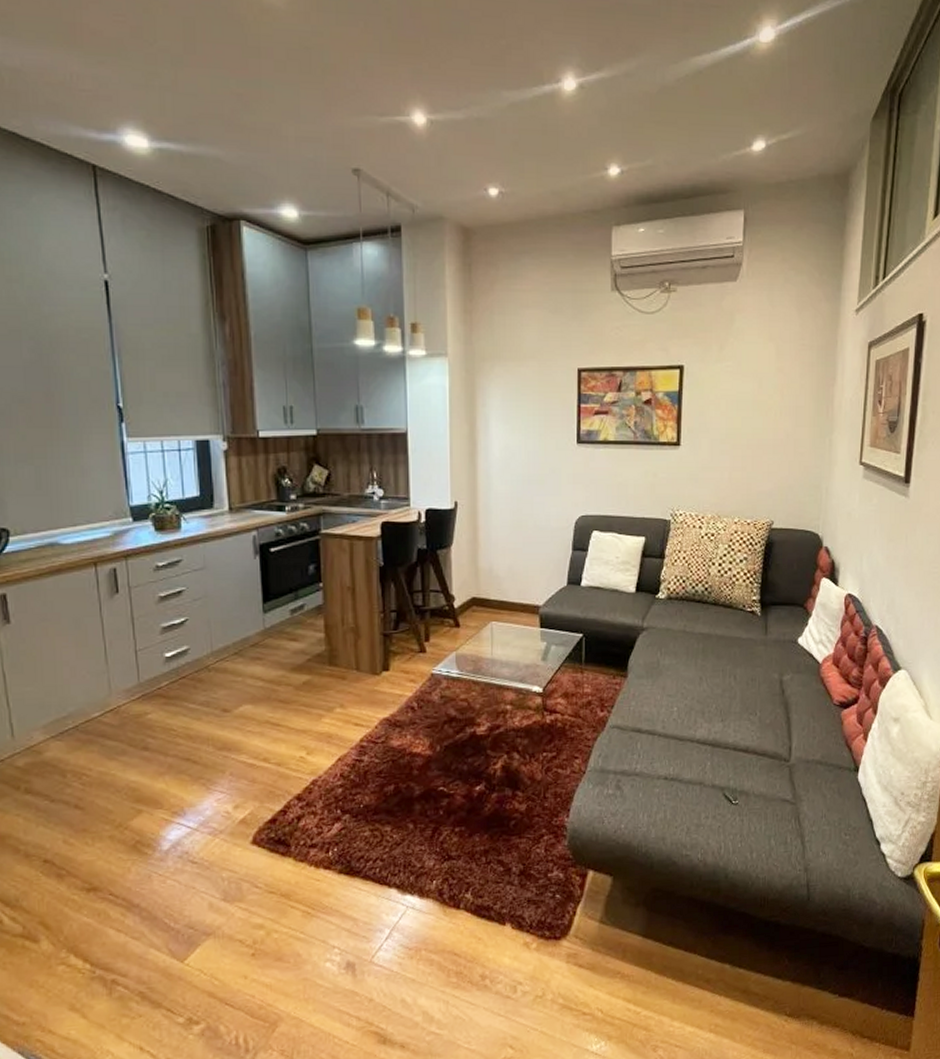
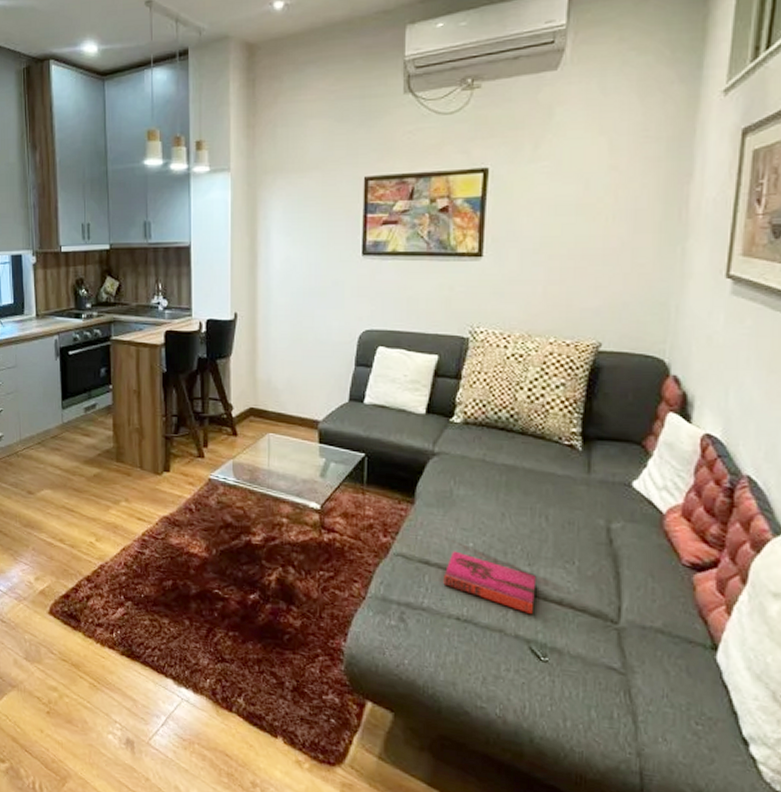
hardback book: none [653,716,728,765] -> present [443,551,537,615]

